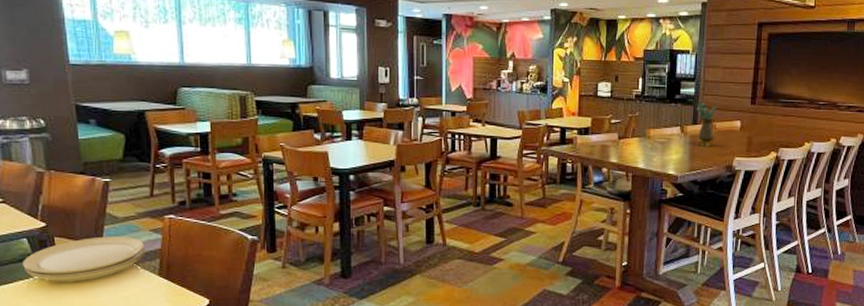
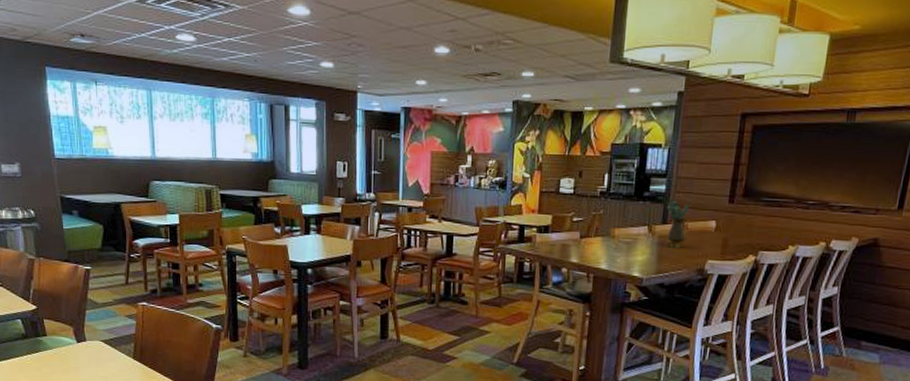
plate: present [23,236,146,282] -> none [18,320,122,361]

